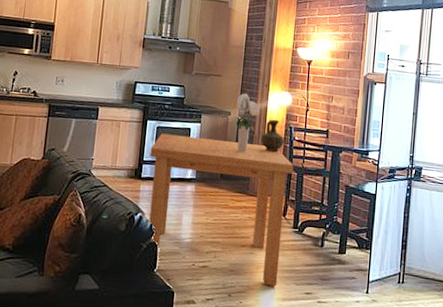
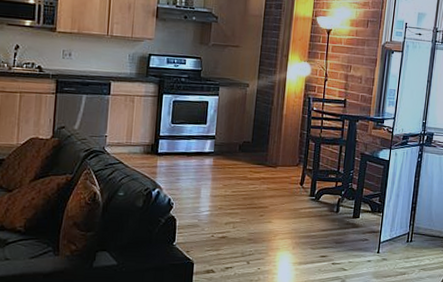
dining table: present [149,133,293,287] -> none [166,107,311,252]
bouquet: present [236,93,260,153] -> none [254,64,279,125]
ceramic jug: present [261,119,285,153] -> none [279,90,303,124]

